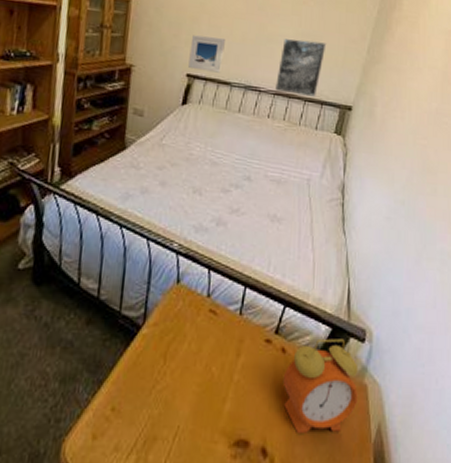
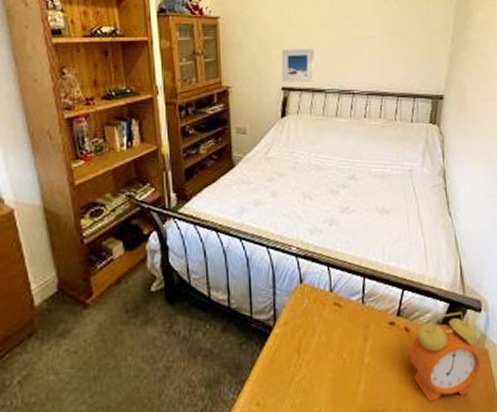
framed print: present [275,38,327,98] -> none [367,38,412,93]

